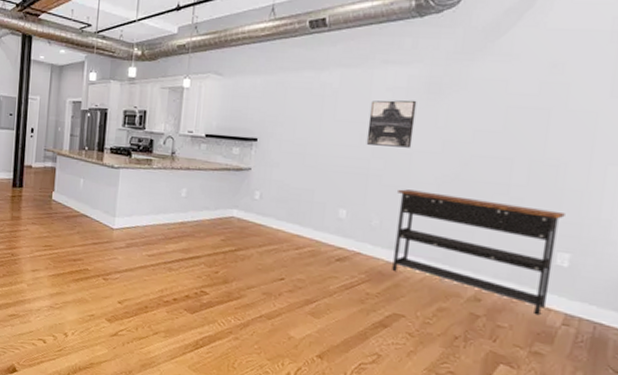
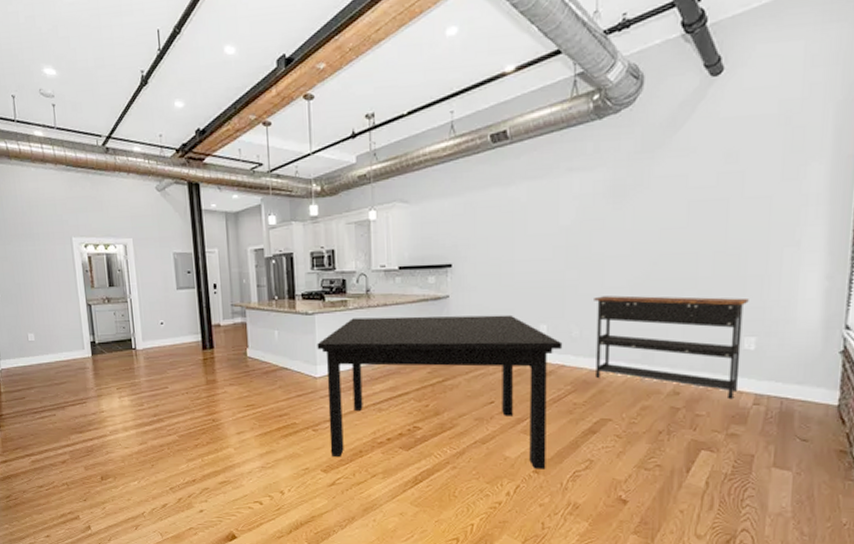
dining table: none [117,177,361,356] -> present [317,315,563,469]
wall art: present [366,100,417,148] -> none [559,205,604,256]

